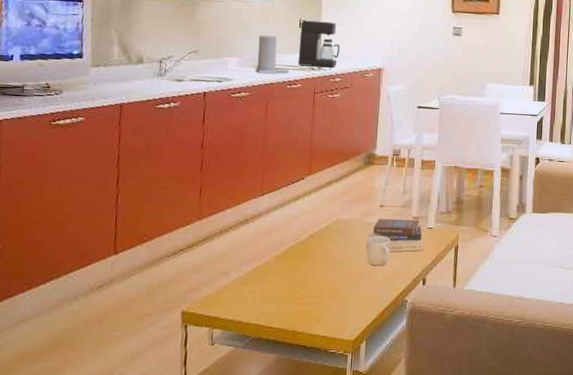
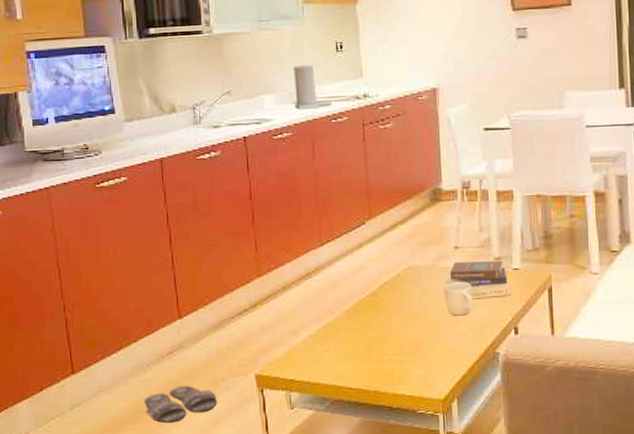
slippers: none [65,318,140,355] -> present [145,385,217,423]
coffee maker: present [297,20,340,68] -> none [337,40,386,96]

